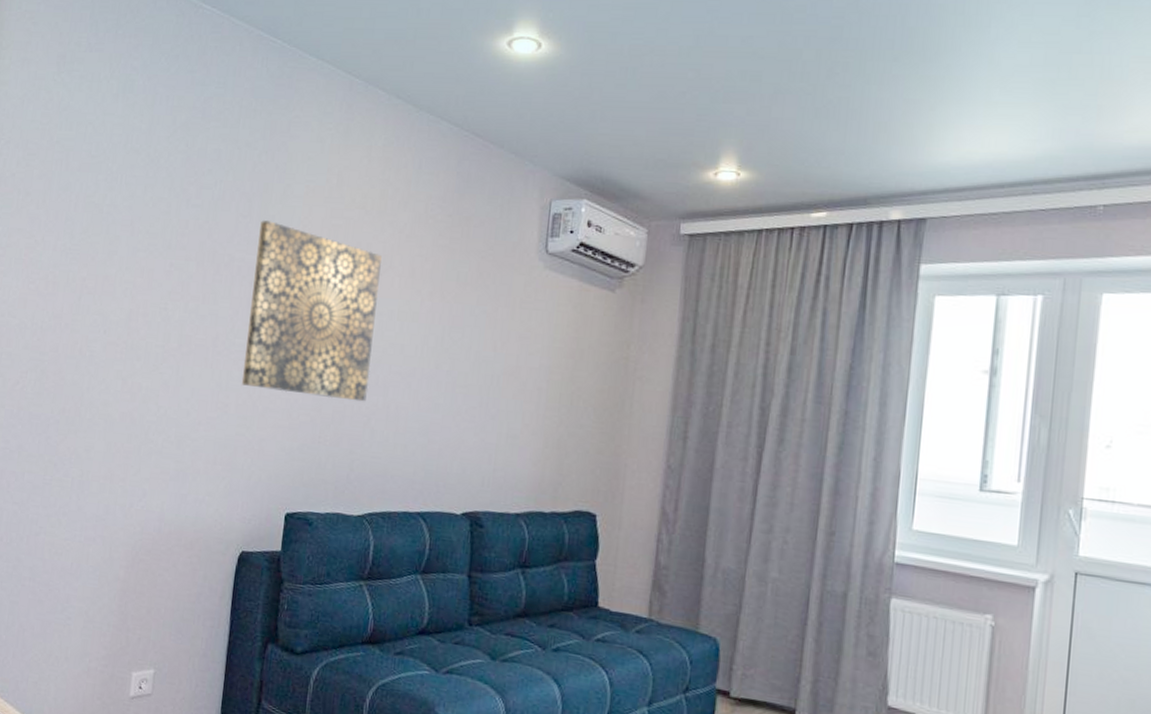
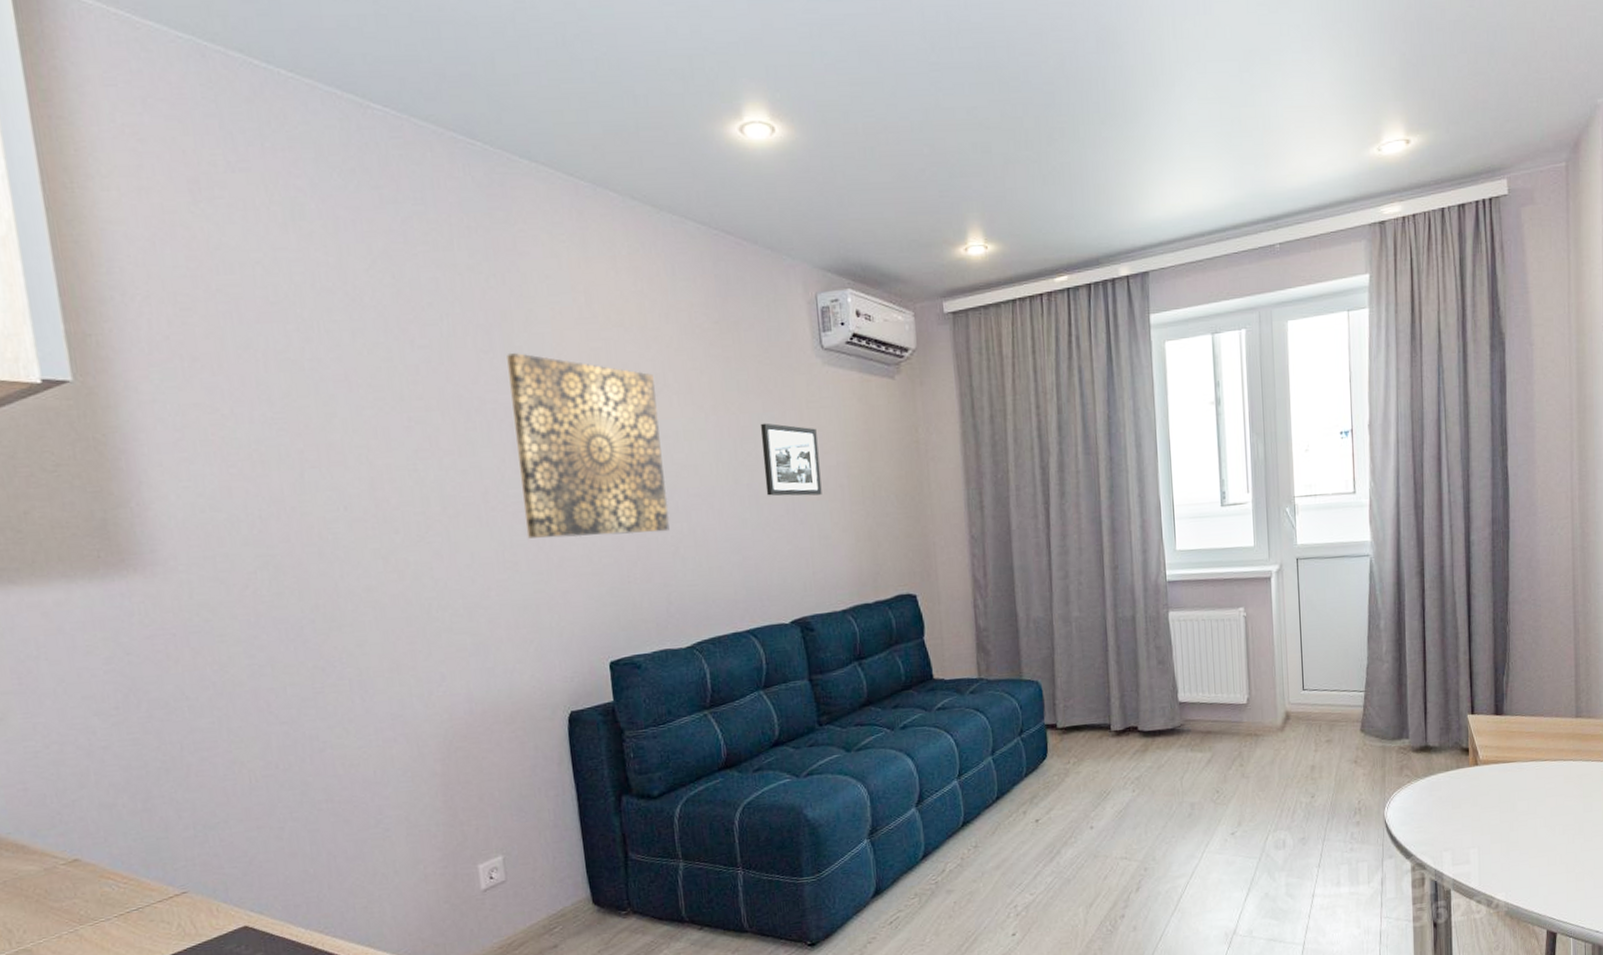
picture frame: none [463,315,525,394] -> present [760,423,822,496]

